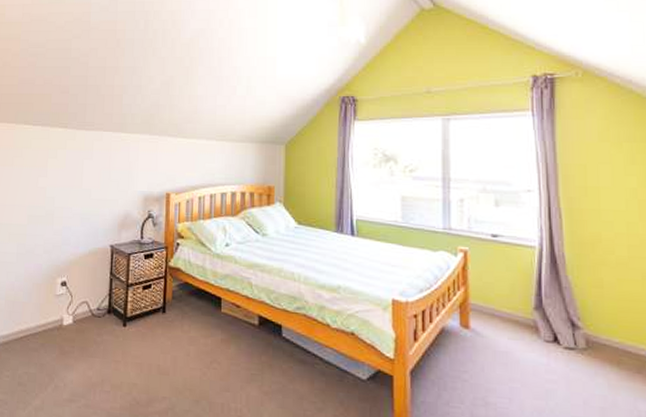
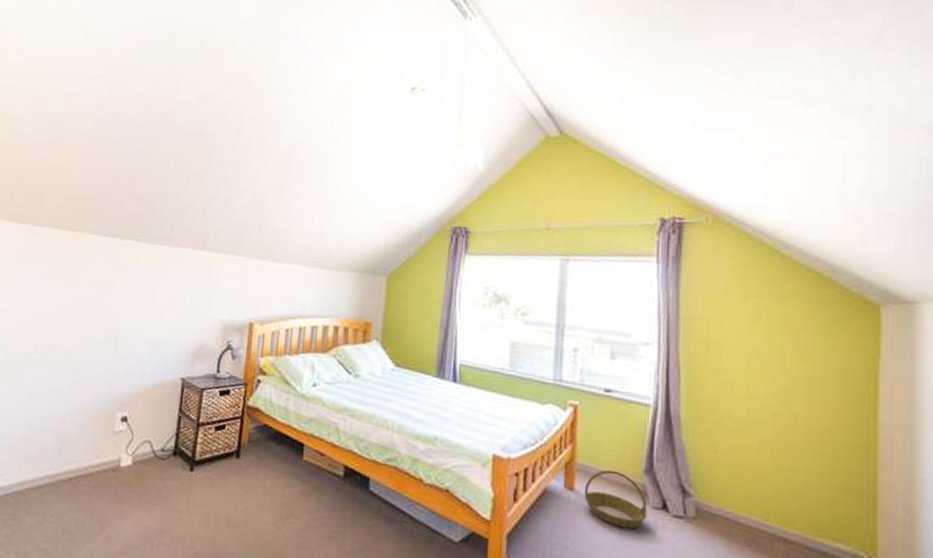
basket: none [479,308,540,362] -> present [584,469,647,529]

